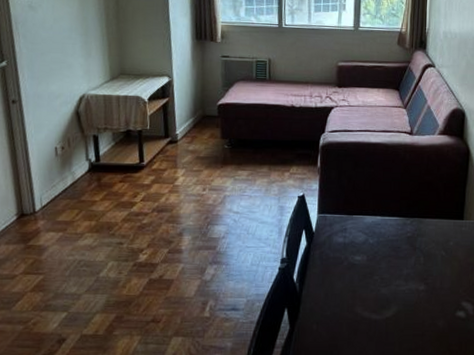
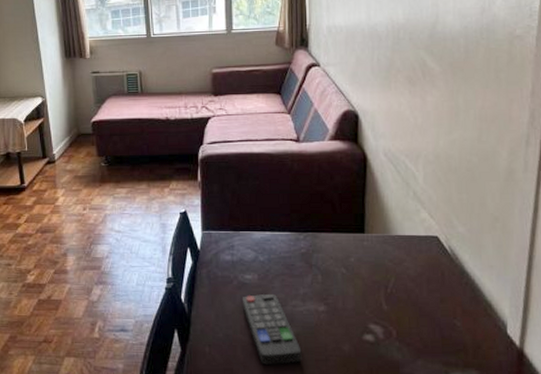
remote control: none [350,274,402,340] -> present [242,293,302,365]

